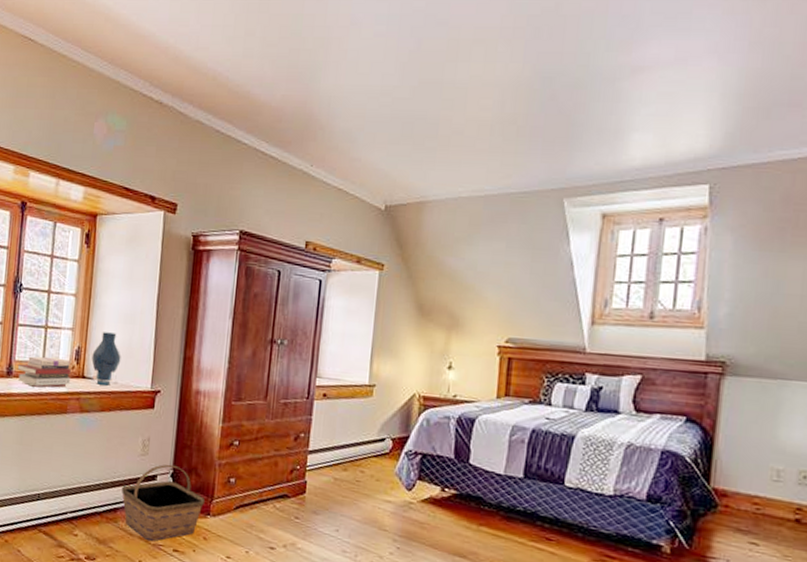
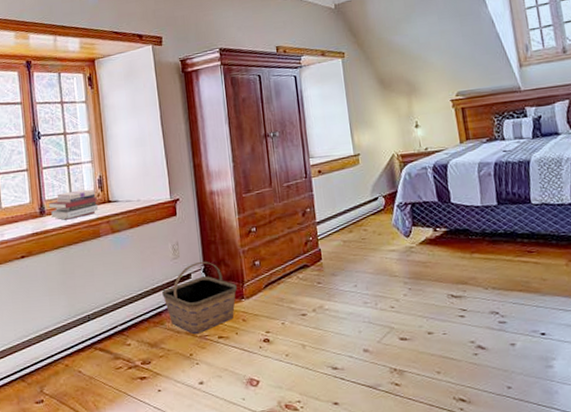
vase: present [91,332,121,386] -> none [113,157,140,205]

